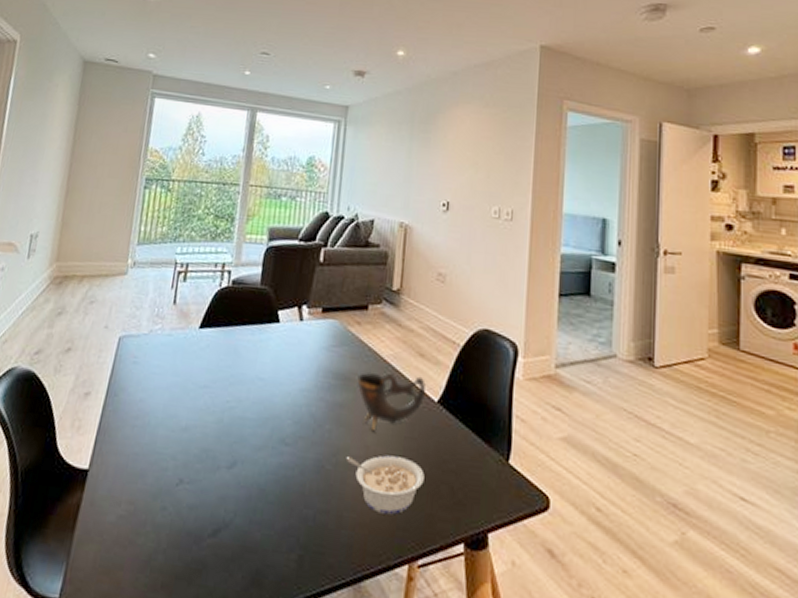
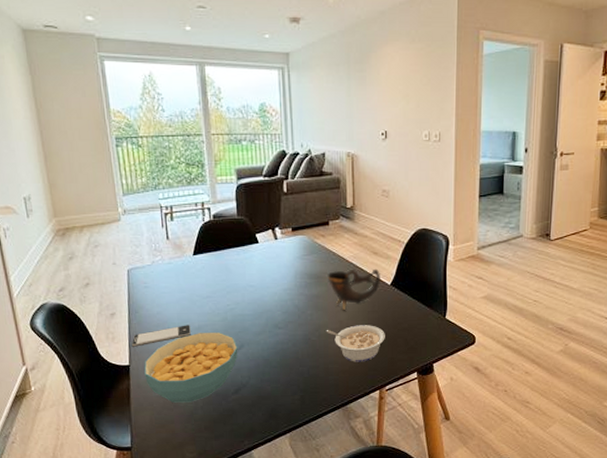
smartphone: none [98,421,176,445] -> present [131,325,191,347]
cereal bowl: none [102,435,229,541] -> present [144,331,238,403]

